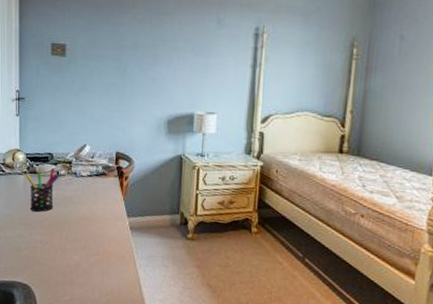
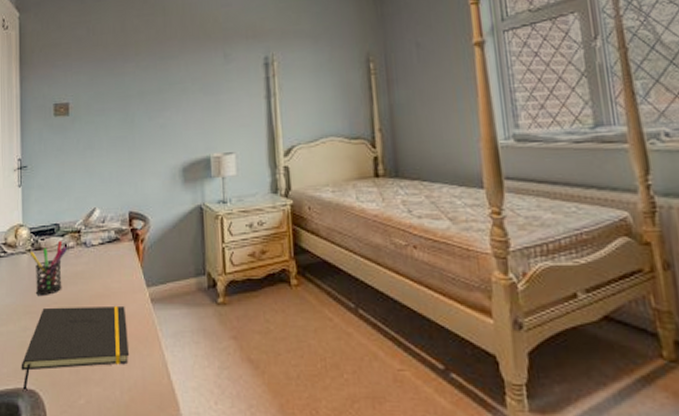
notepad: none [16,221,109,285] -> present [21,305,130,392]

